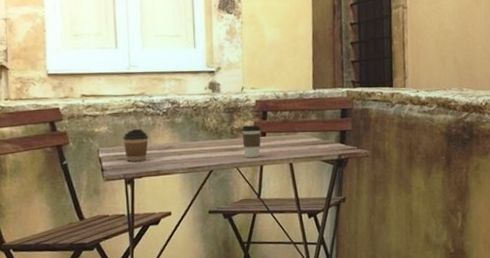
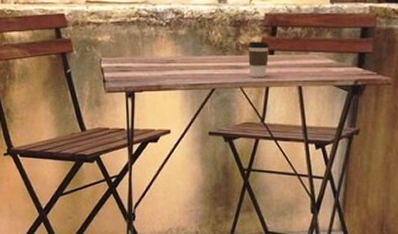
coffee cup: present [122,129,149,162] -> none [125,40,151,74]

